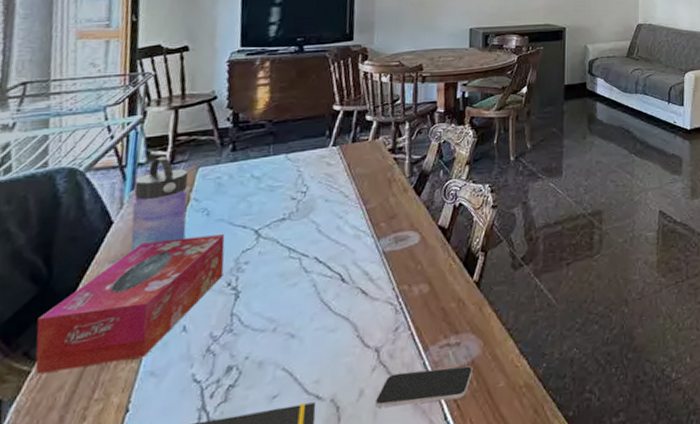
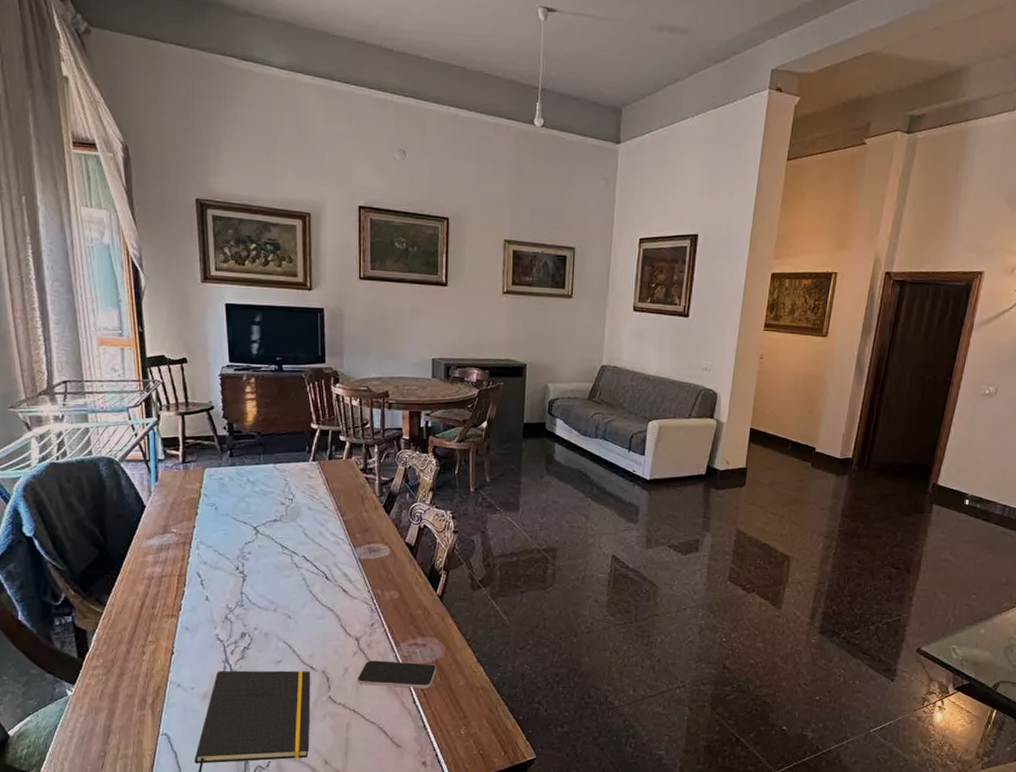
tissue box: present [35,234,225,375] -> none [102,525,232,616]
water bottle: present [130,156,189,251] -> none [158,455,201,532]

